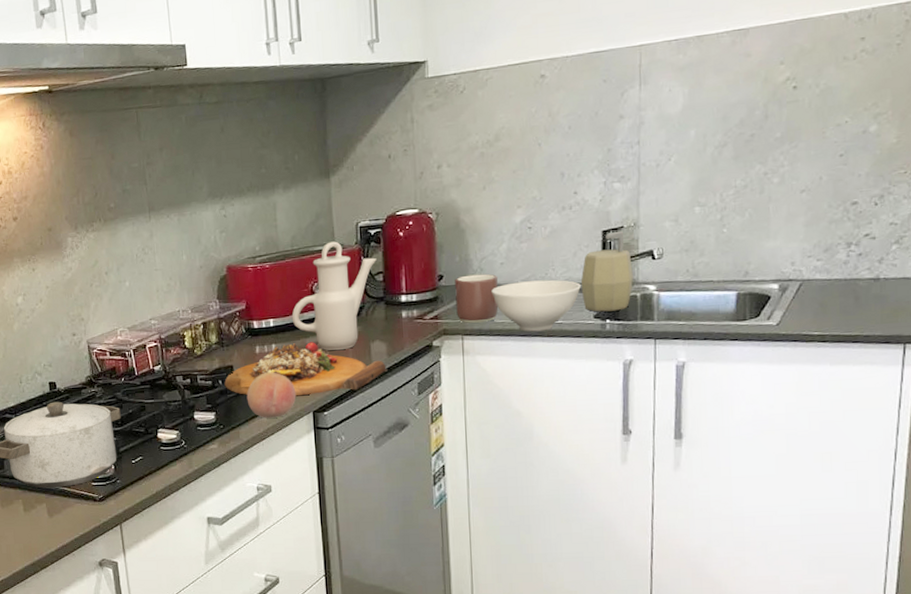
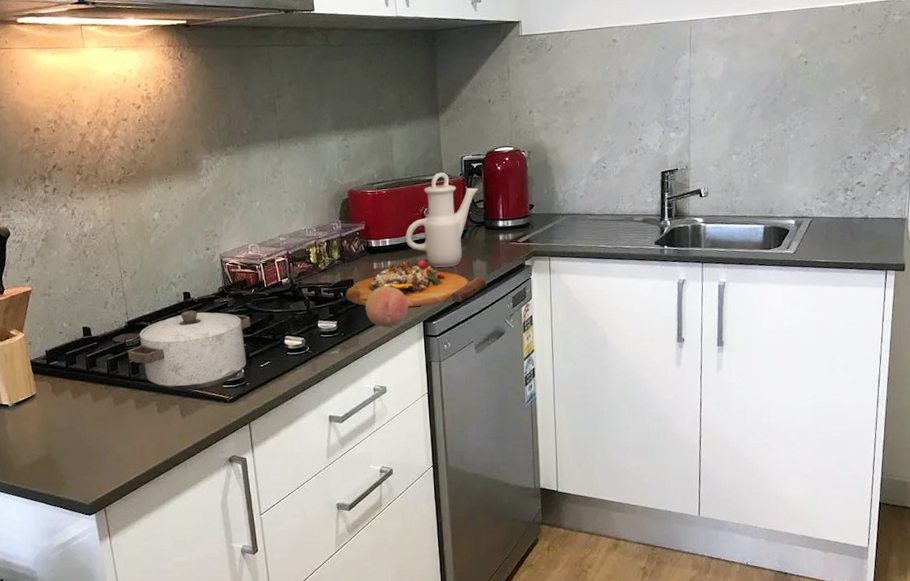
mug: present [455,273,499,324] -> none [543,204,579,247]
bowl: present [491,279,581,332] -> none [573,211,644,255]
soap dispenser: present [580,230,633,312] -> none [644,172,685,240]

